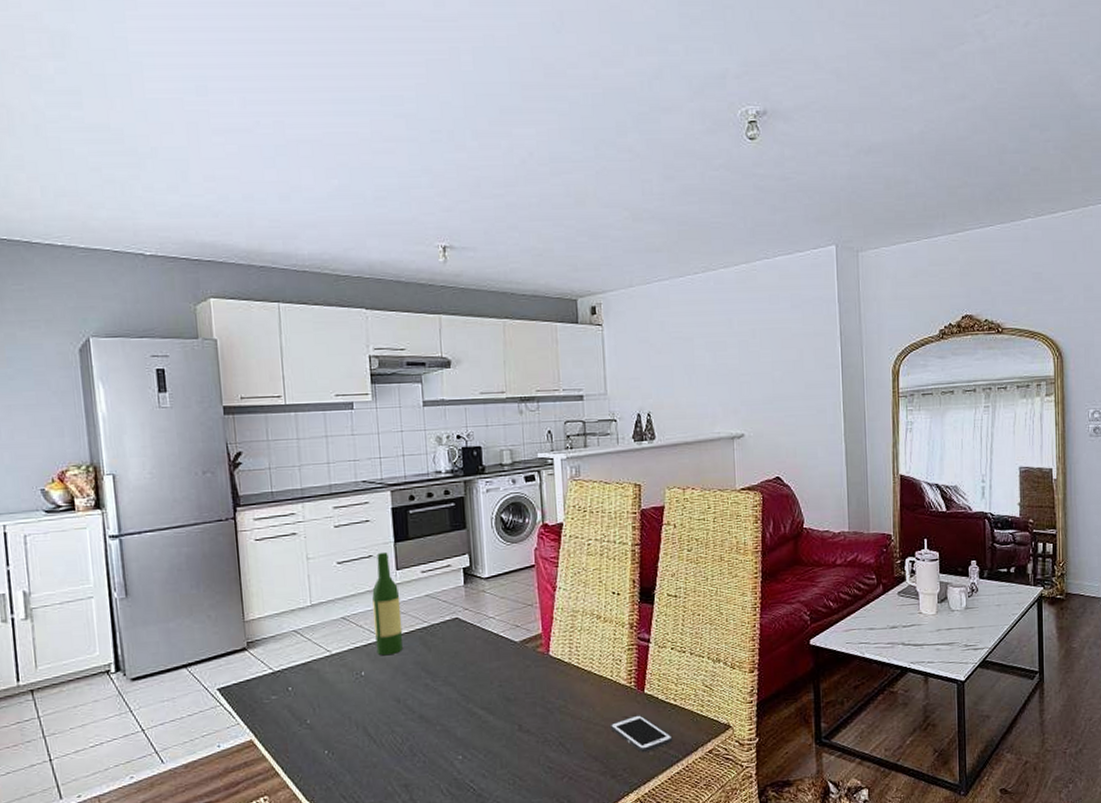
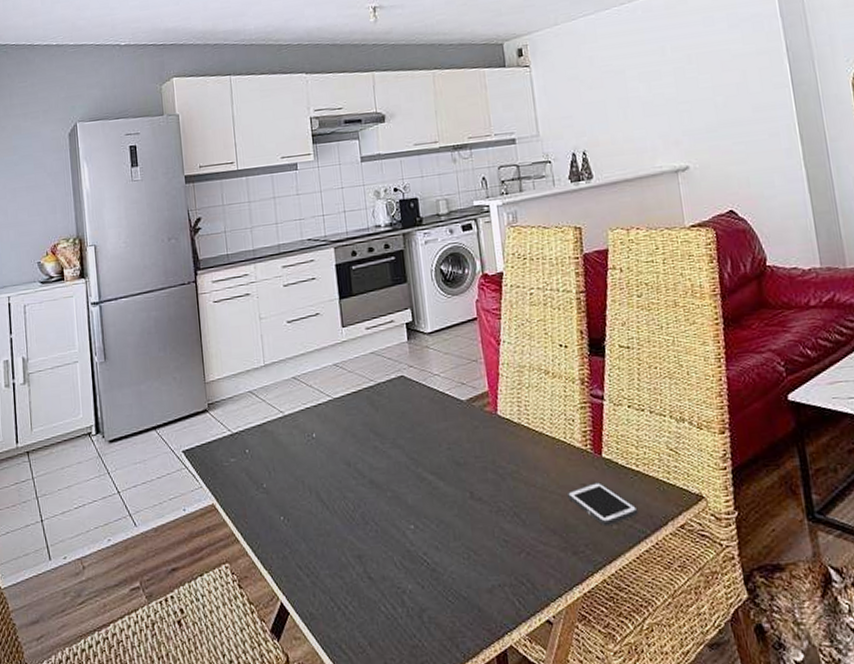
wine bottle: present [372,553,403,656] -> none [320,310,351,417]

